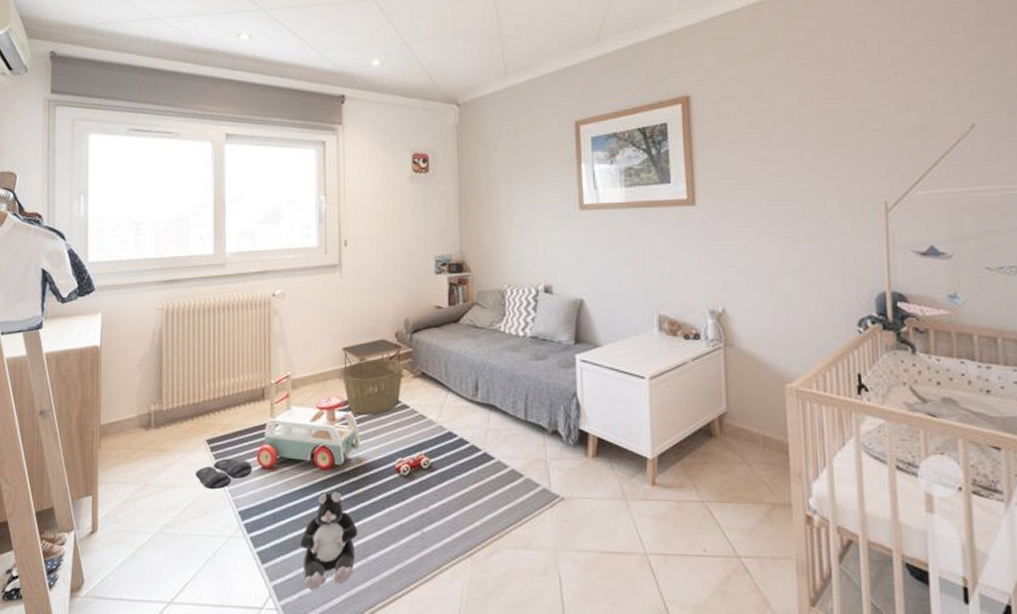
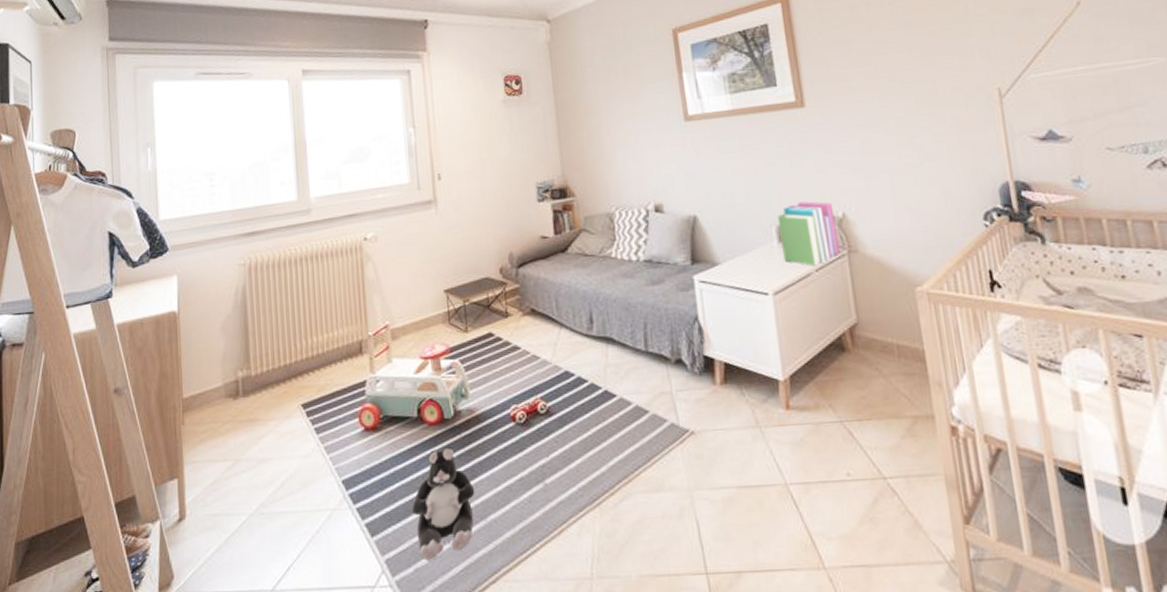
slippers: present [196,458,251,489] -> none [292,422,353,458]
basket: present [342,358,403,415] -> none [445,297,511,362]
books: none [659,295,717,355] -> present [777,201,841,266]

